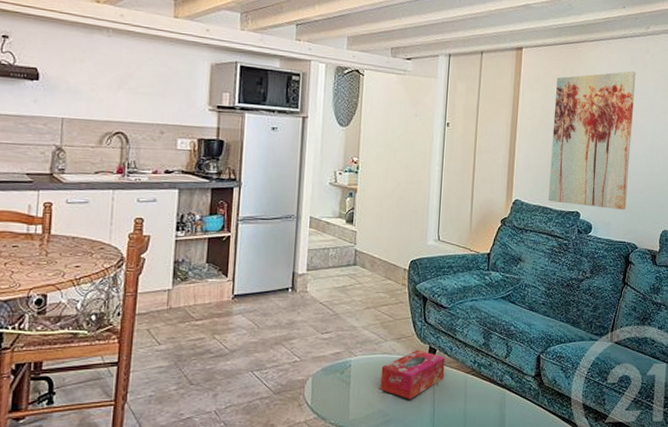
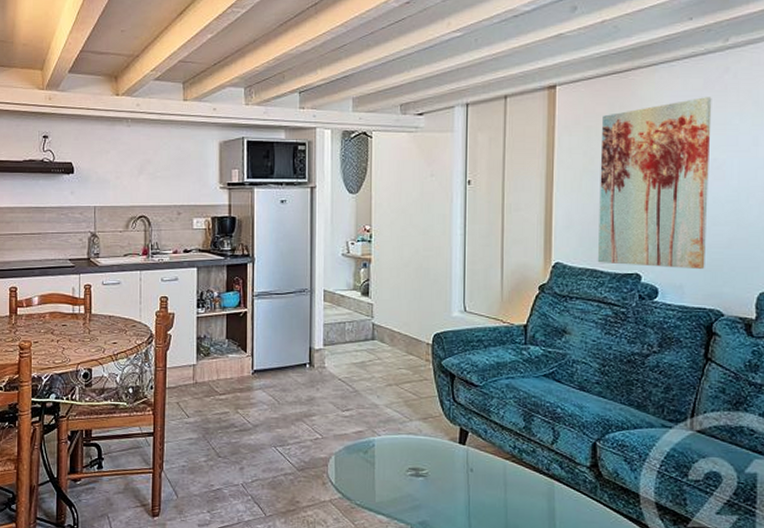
tissue box: present [380,350,445,399] -> none [407,431,479,484]

